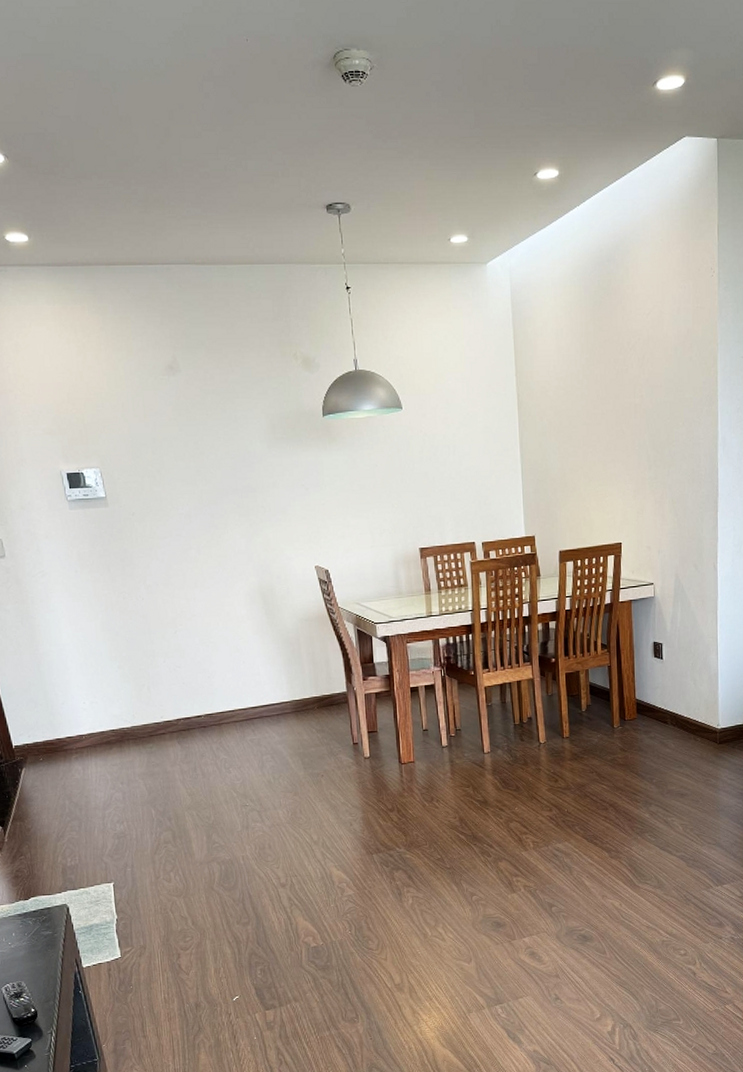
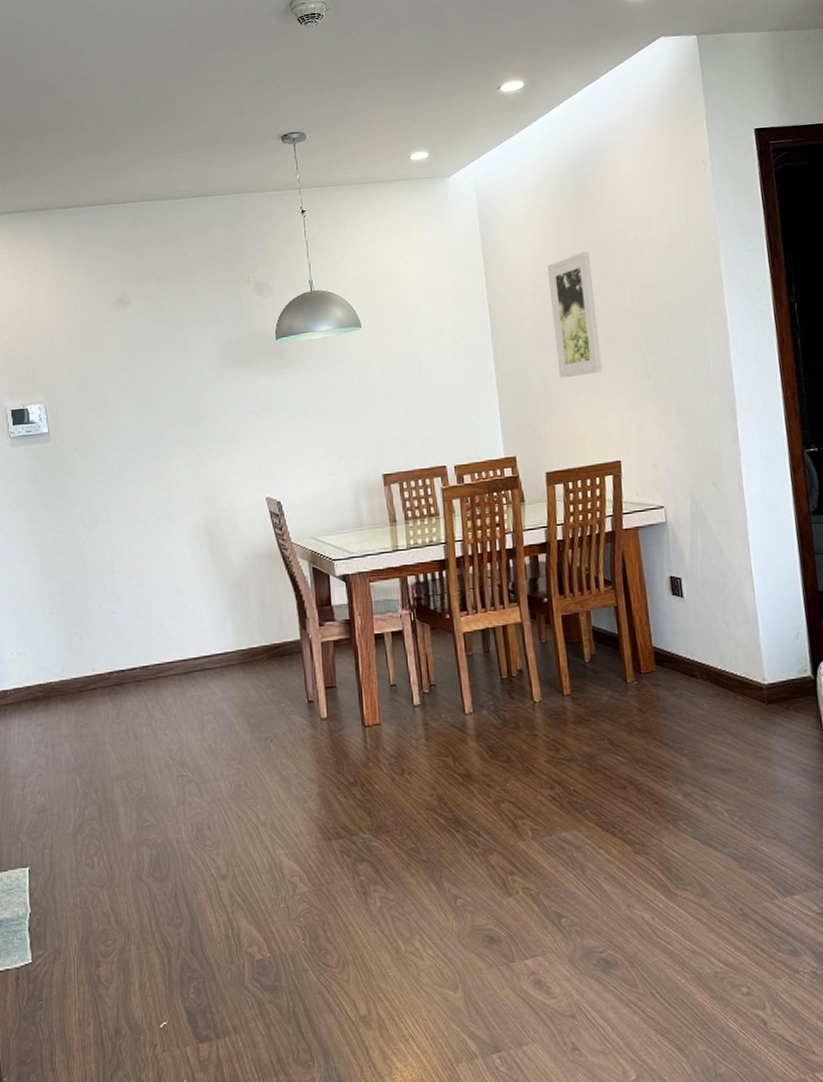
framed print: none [570,348,612,467] -> present [546,251,603,379]

